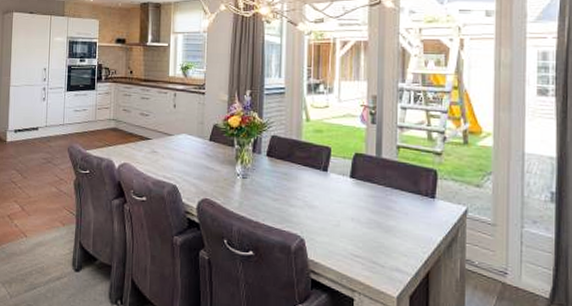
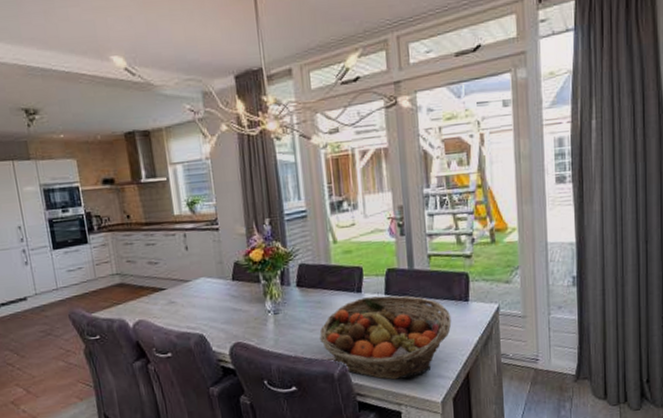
fruit basket: none [282,177,416,266] -> present [319,295,452,380]

